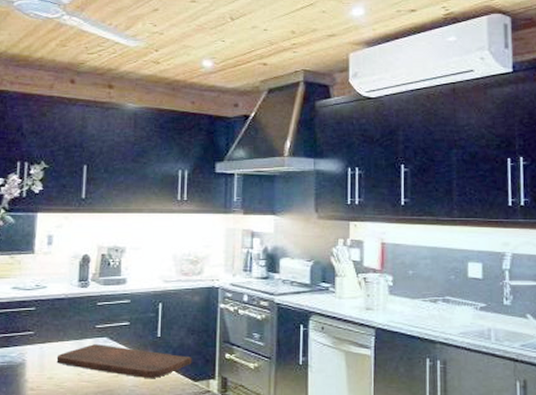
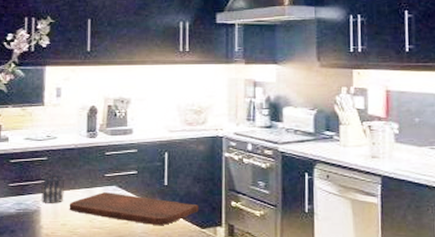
cup: none [27,325,54,356] -> present [41,174,65,203]

